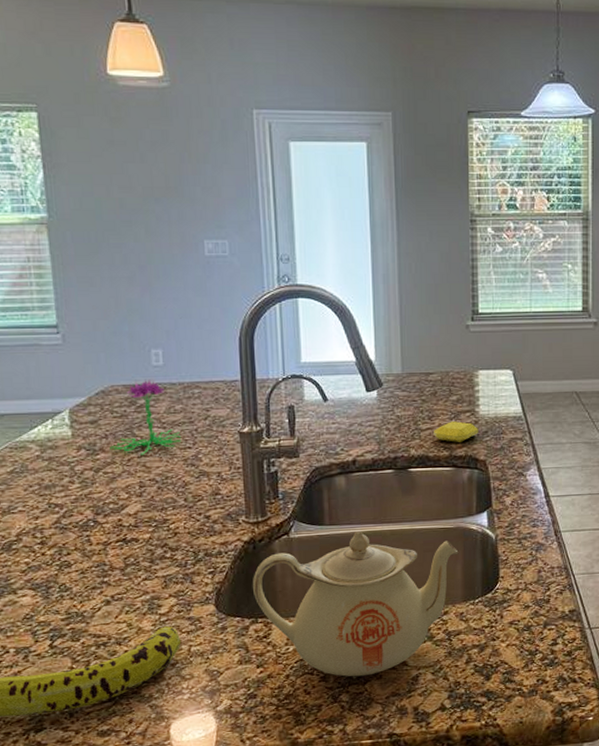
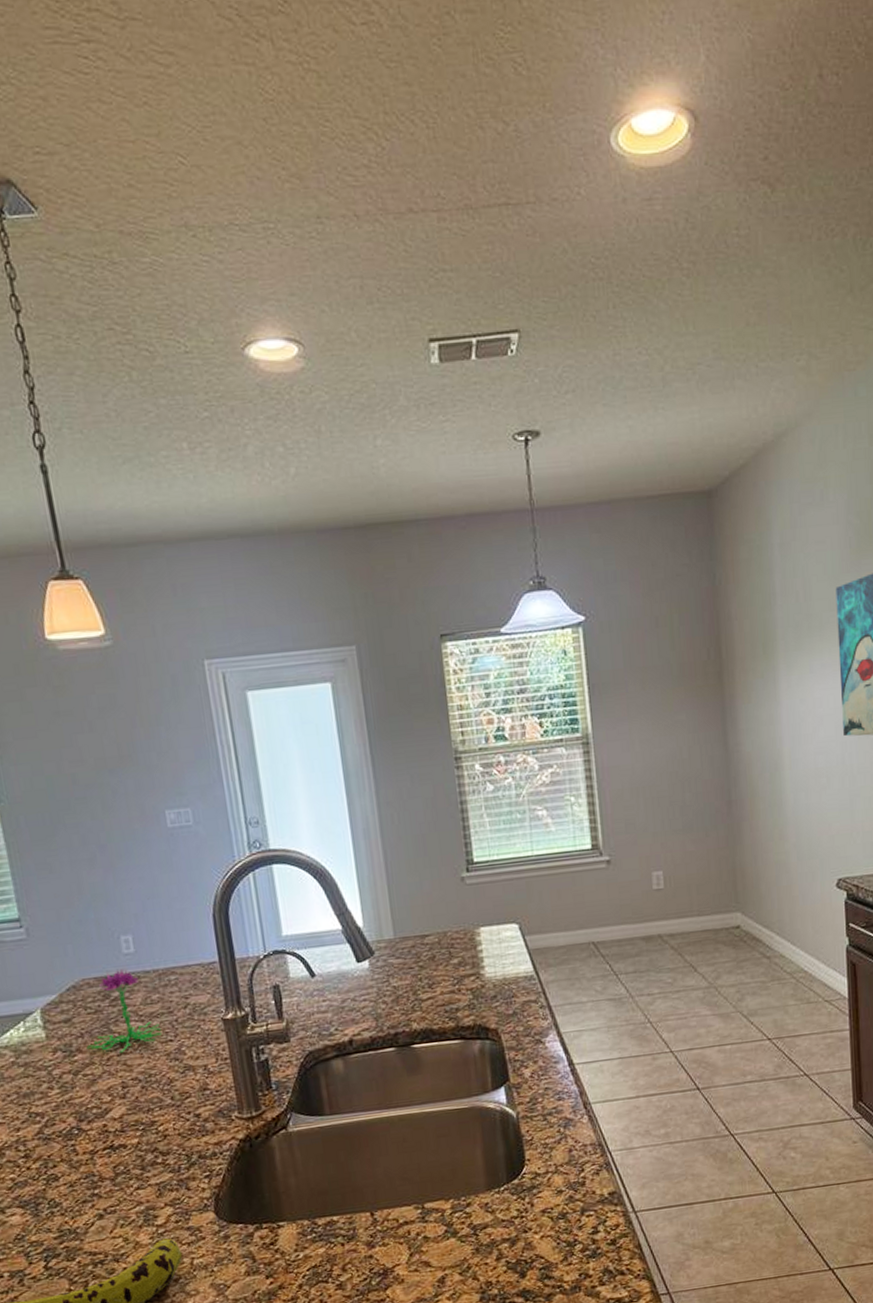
teapot: present [252,531,459,677] -> none [252,1119,477,1283]
soap bar: present [434,421,478,443] -> none [436,987,486,1012]

